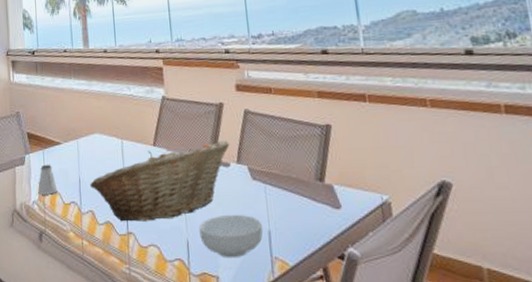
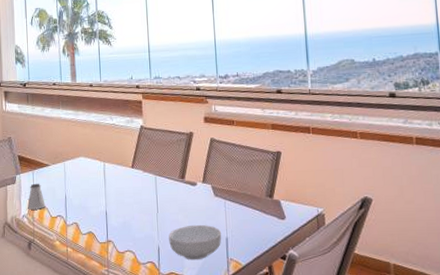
fruit basket: present [90,140,230,222] -> none [75,164,197,232]

